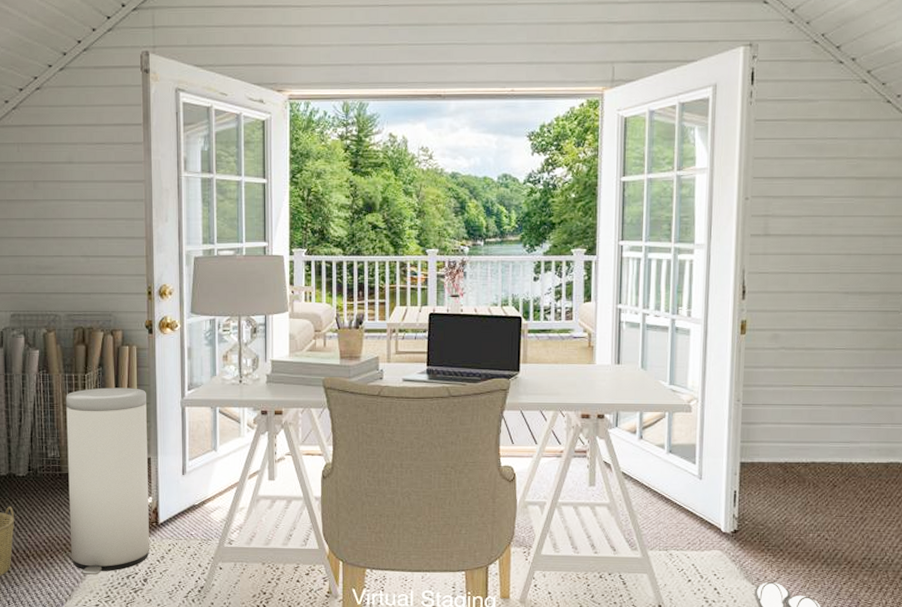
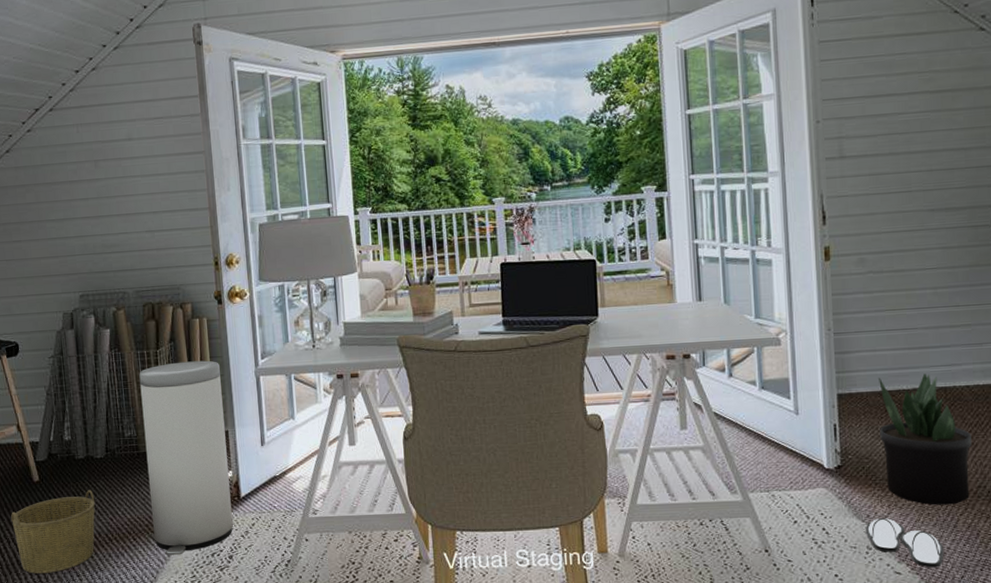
planter: none [776,449,862,574] -> present [879,374,972,505]

